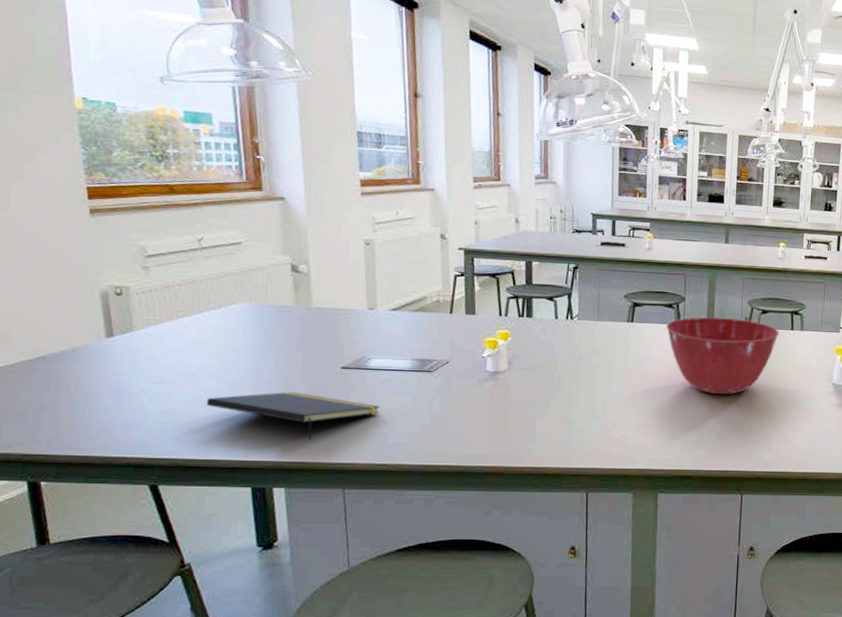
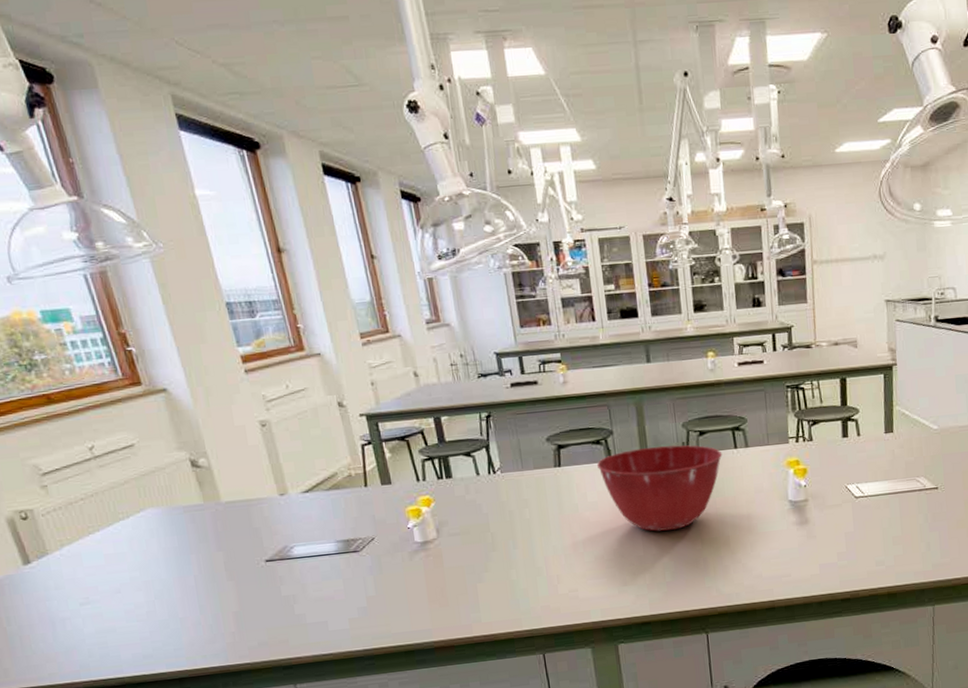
notepad: present [206,392,380,440] -> none [138,593,315,640]

